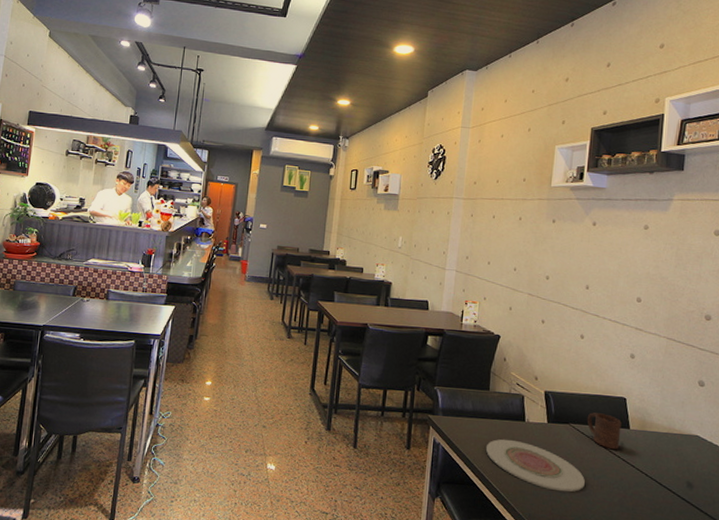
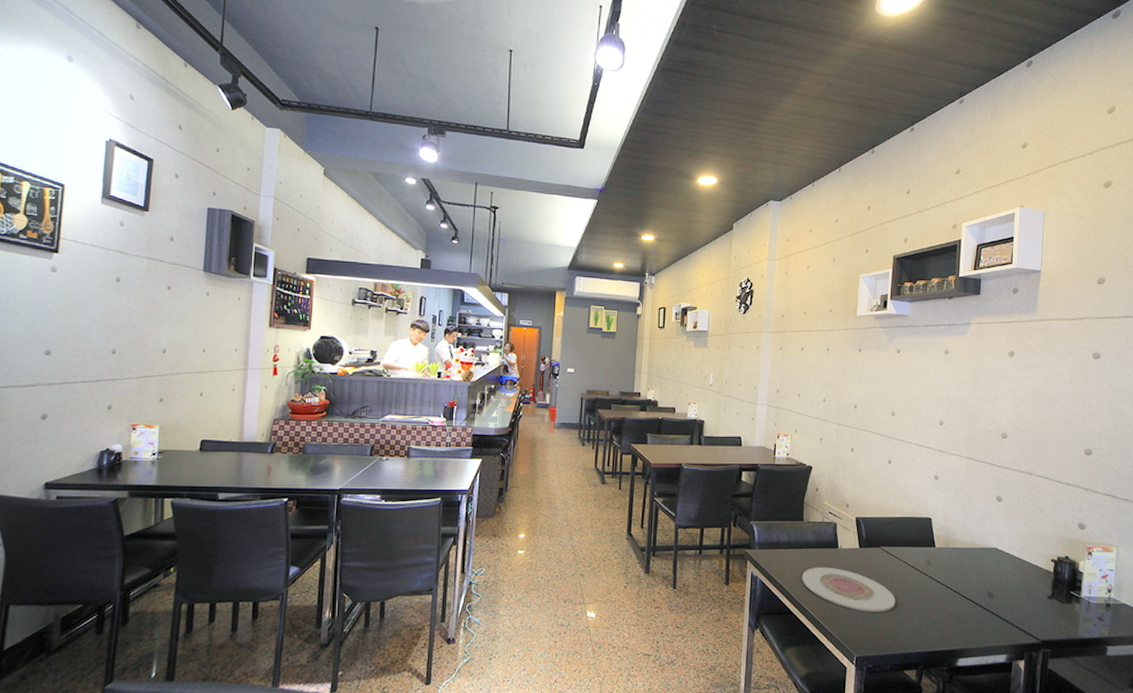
cup: present [587,412,622,450] -> none [895,534,928,568]

